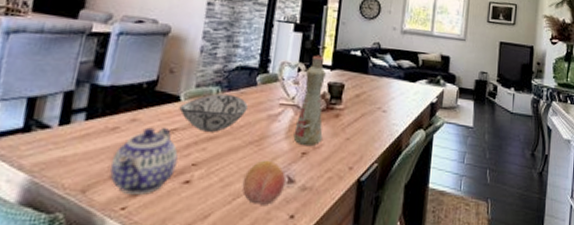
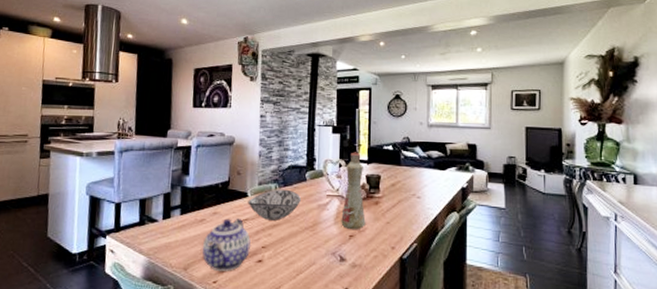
fruit: present [242,160,286,205] -> none [303,242,338,279]

